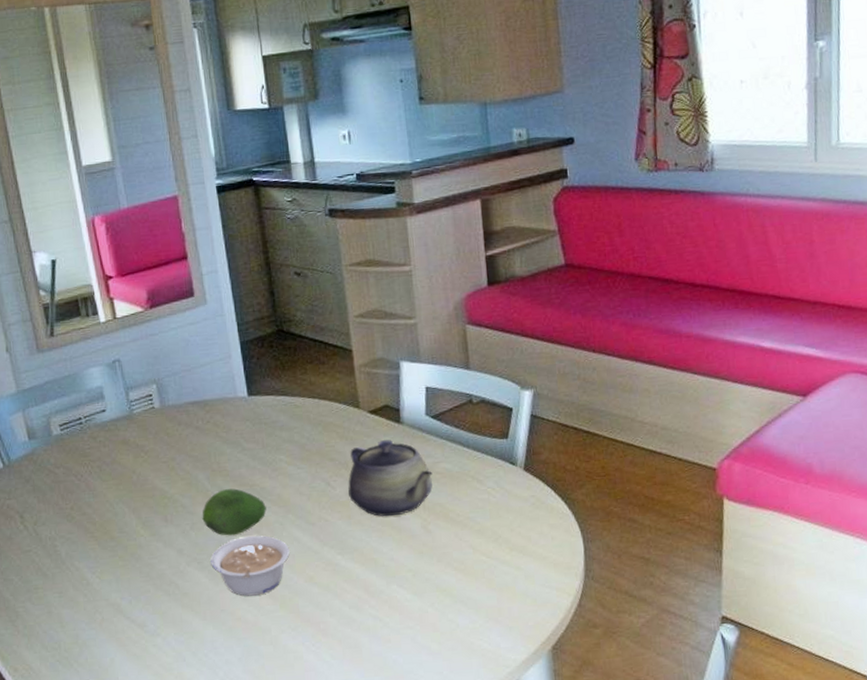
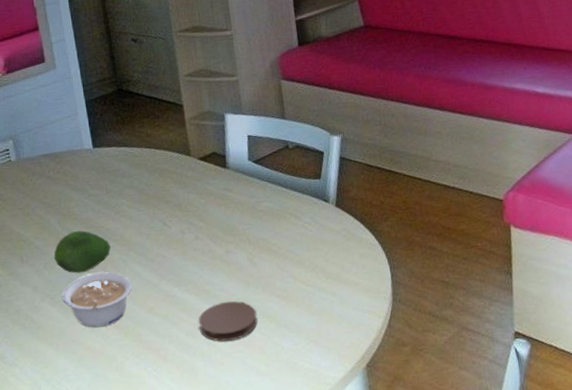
teapot: present [348,440,433,517] -> none [182,183,256,252]
coaster: none [363,572,431,616] -> present [198,301,258,342]

